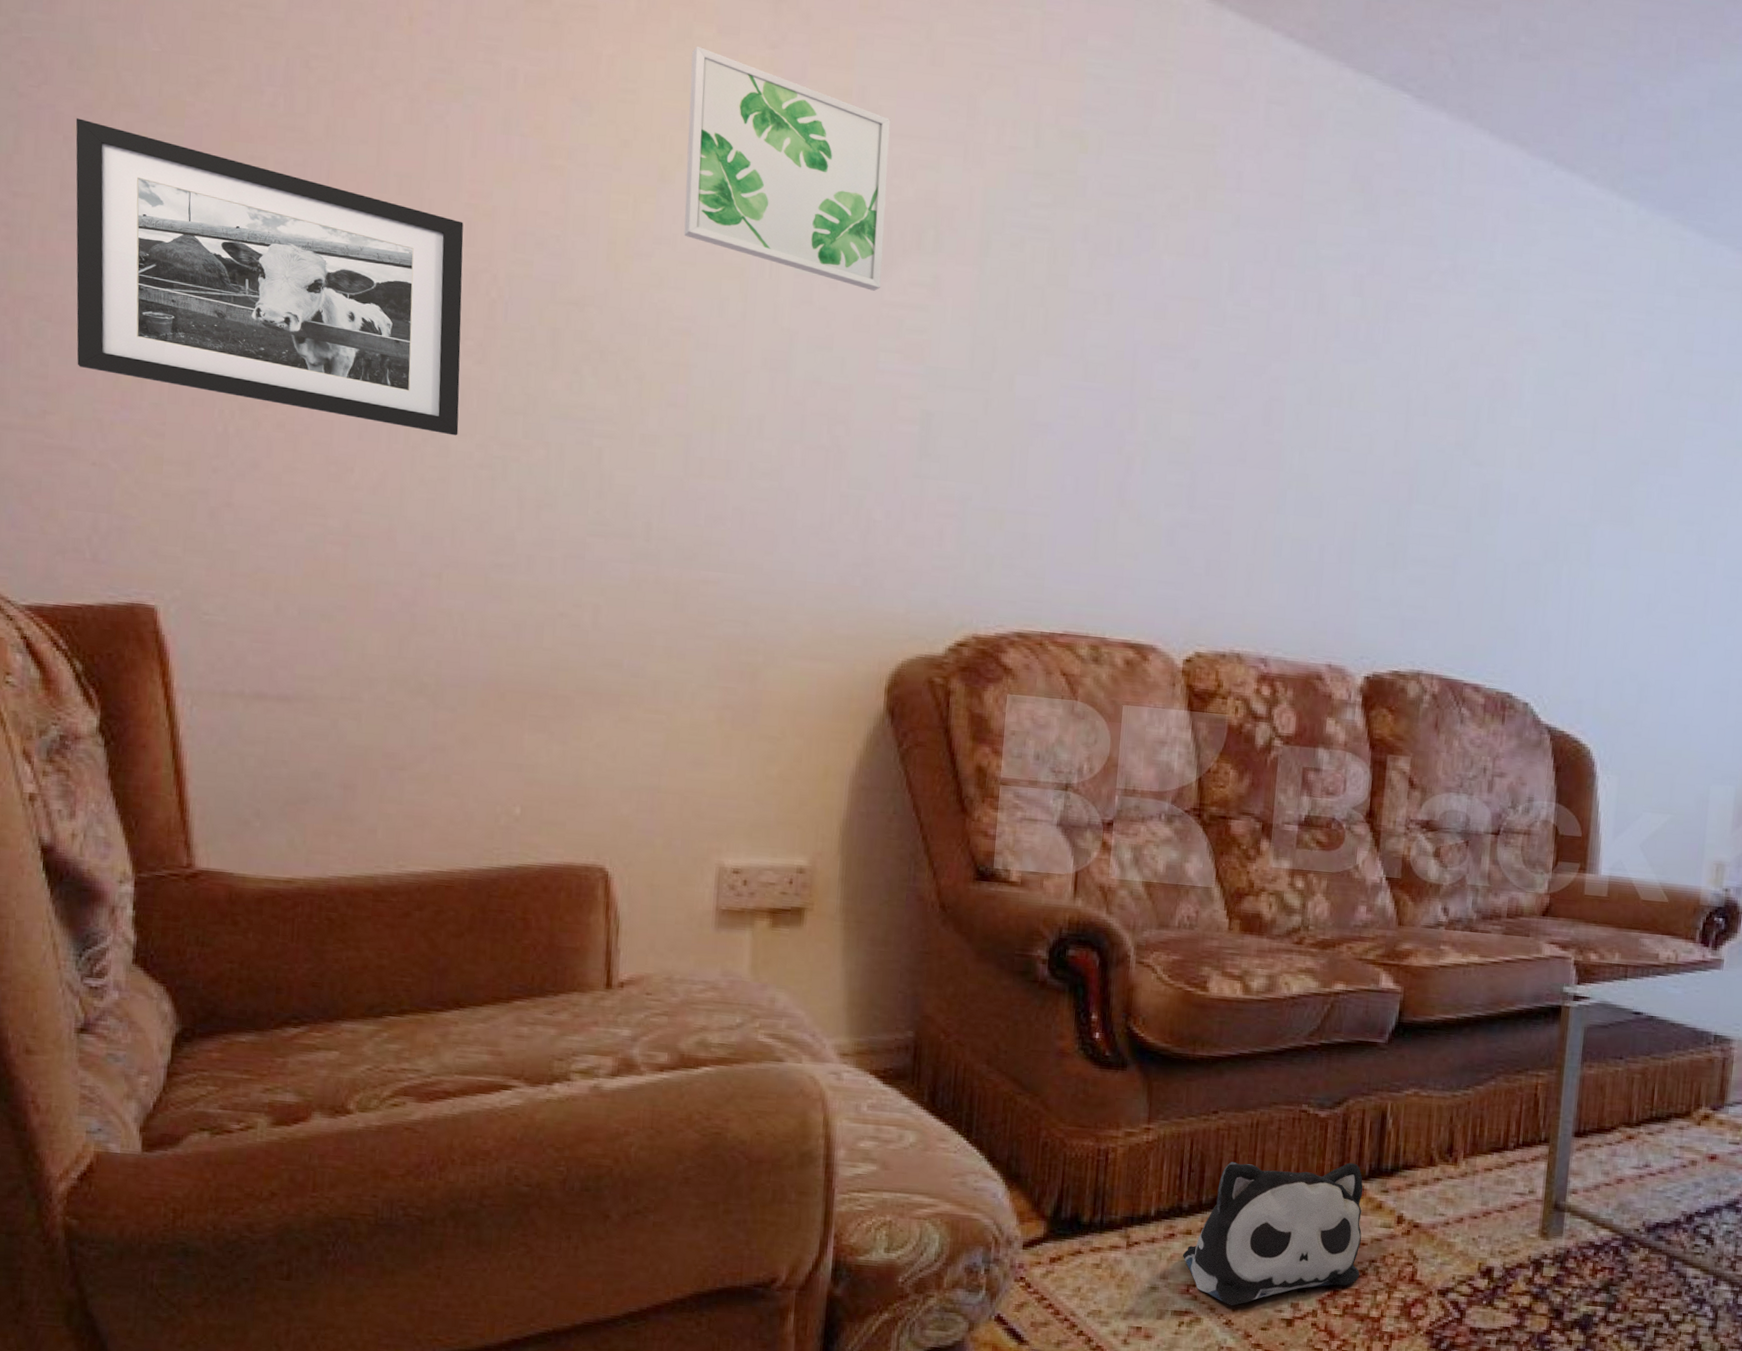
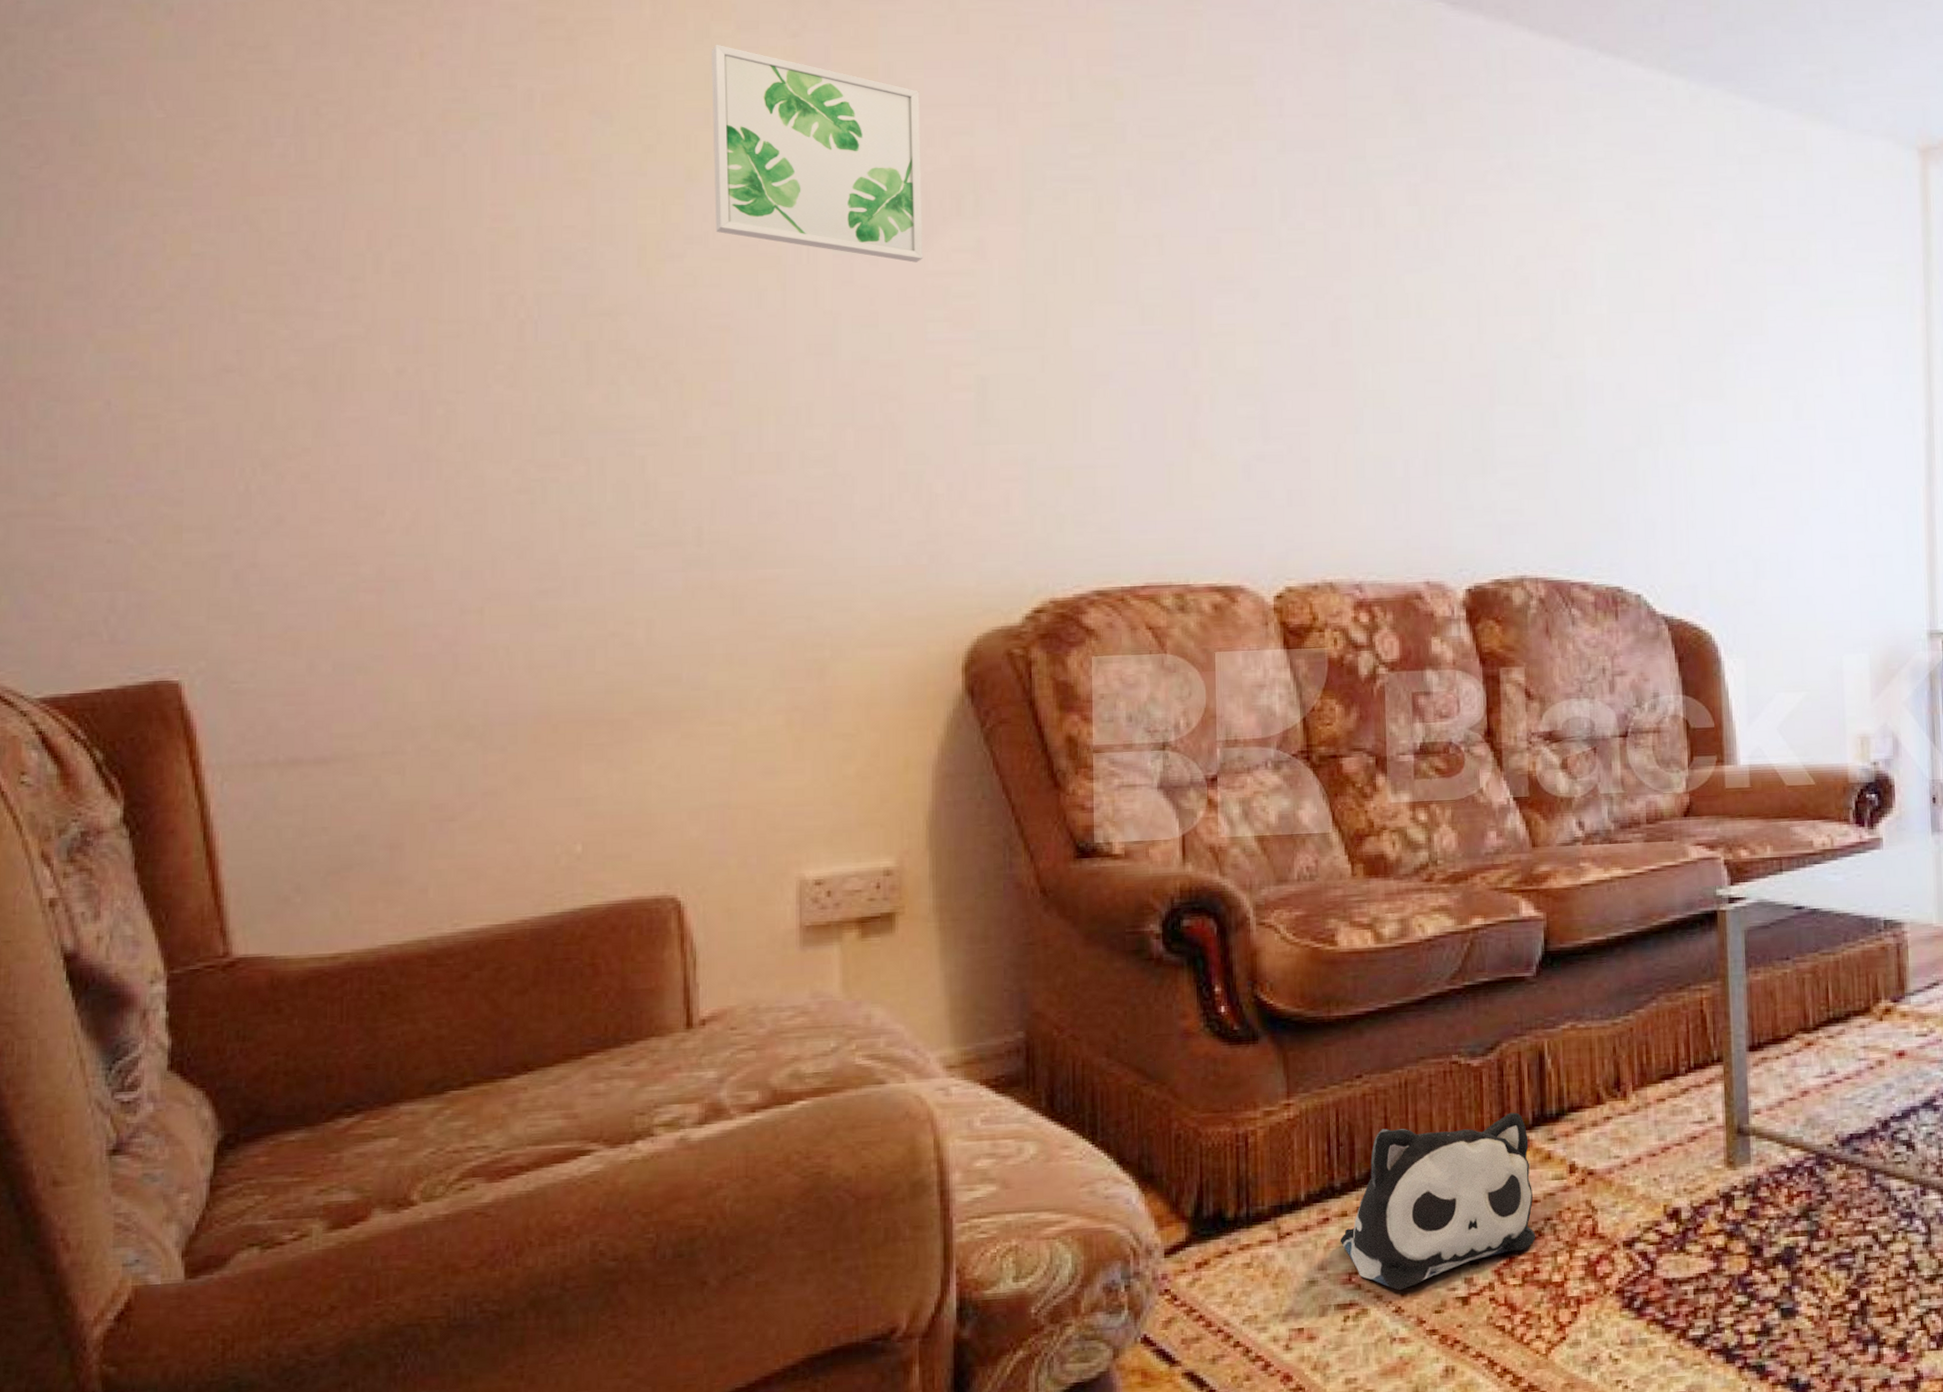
picture frame: present [75,118,464,436] -> none [79,193,493,464]

